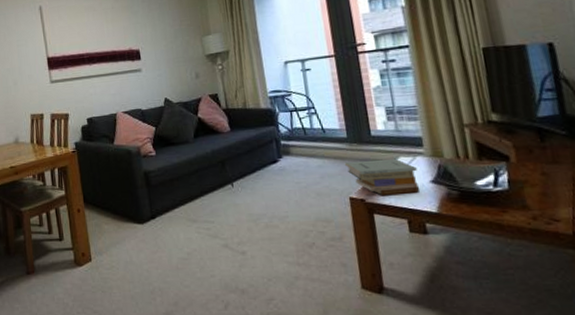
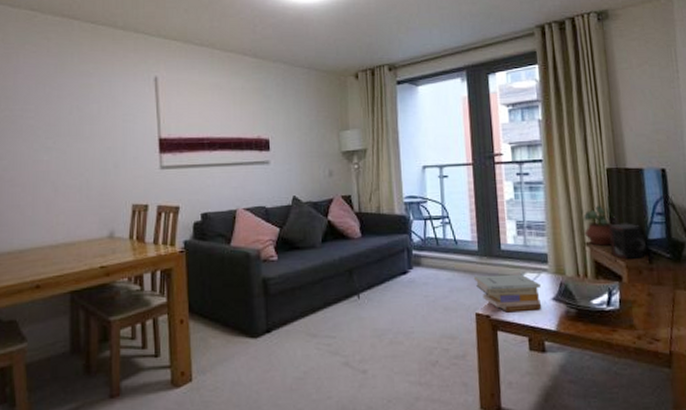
potted plant: none [456,86,496,127] -> present [581,206,615,246]
stereo: none [490,101,538,140] -> present [609,223,648,260]

